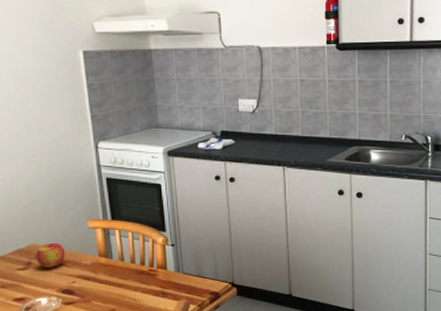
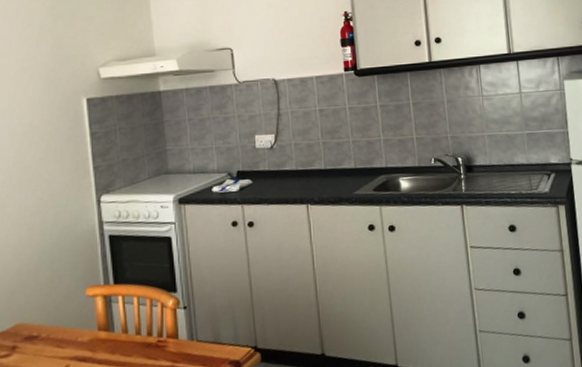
apple: present [36,242,65,268] -> none [23,318,58,352]

